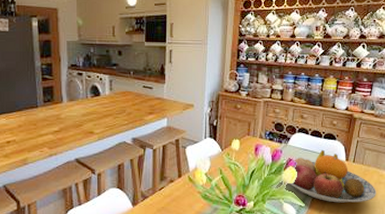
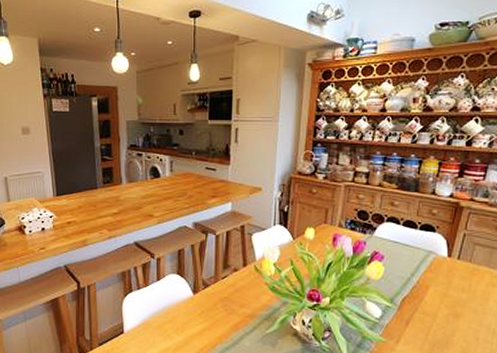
fruit bowl: present [289,149,376,203] -> none [374,242,488,307]

